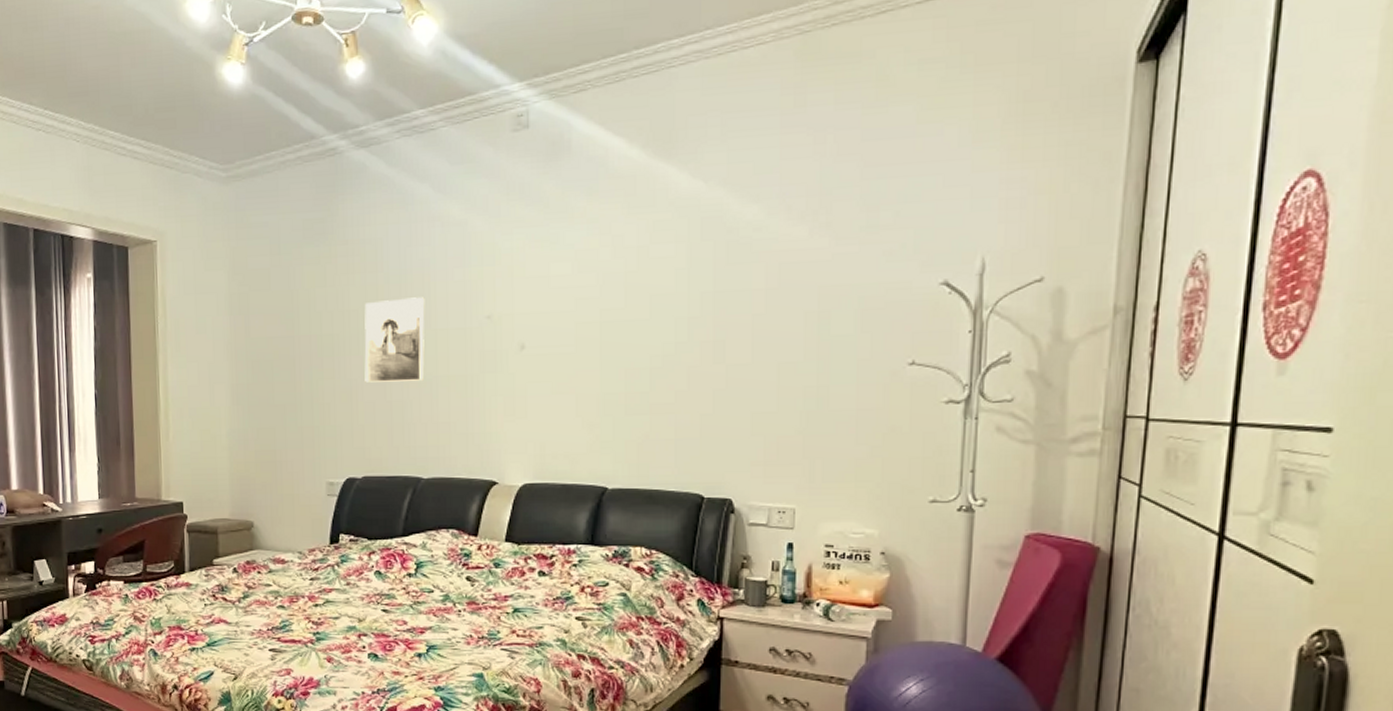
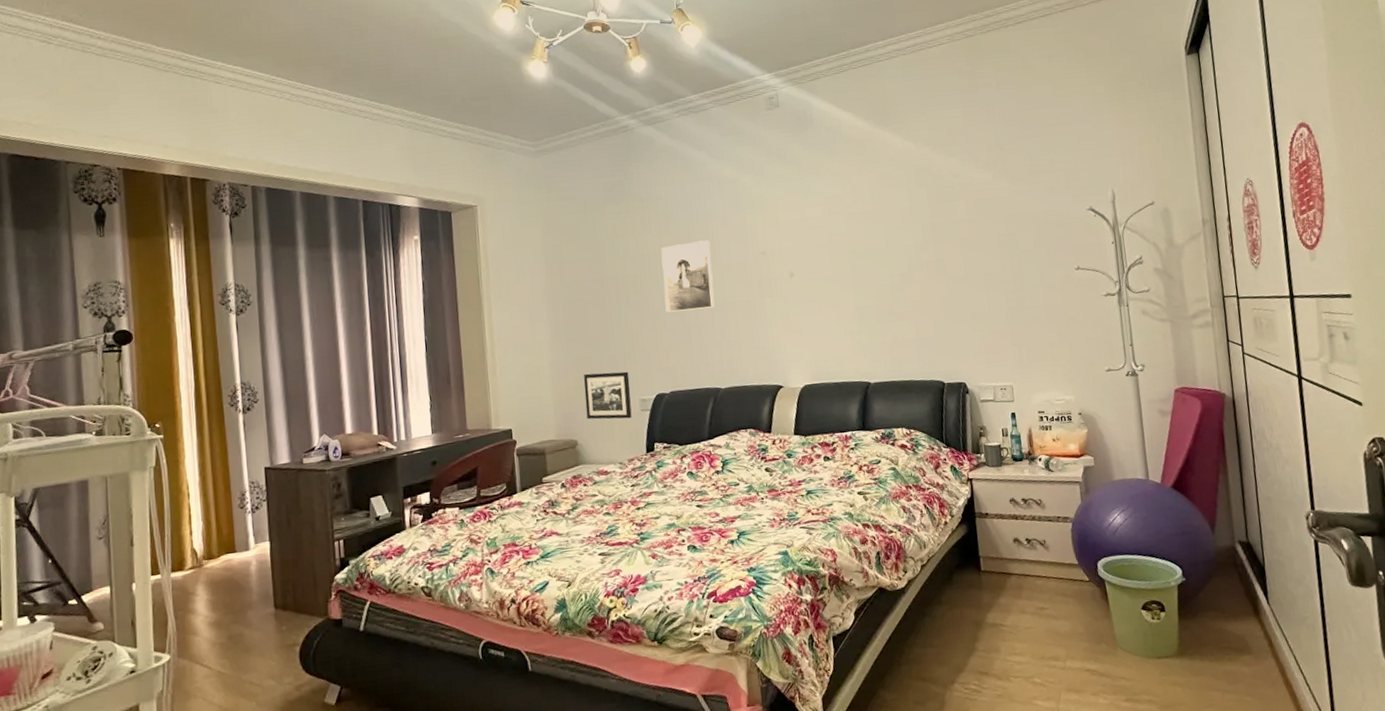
picture frame: none [264,447,317,503] -> present [583,371,632,420]

